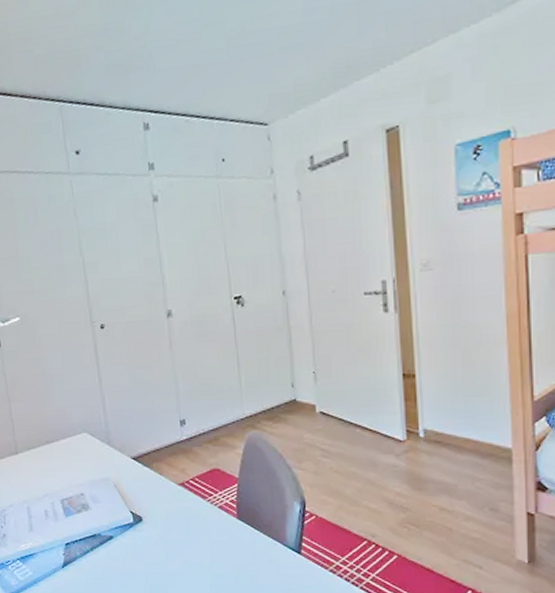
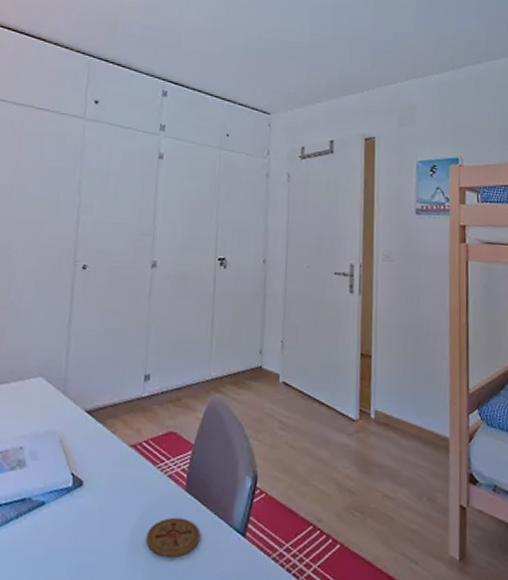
coaster: none [207,541,258,574] -> present [146,517,201,557]

